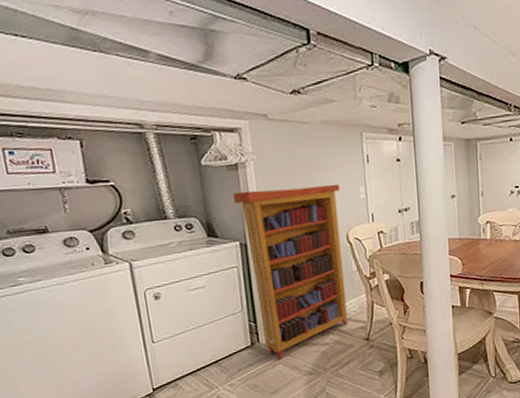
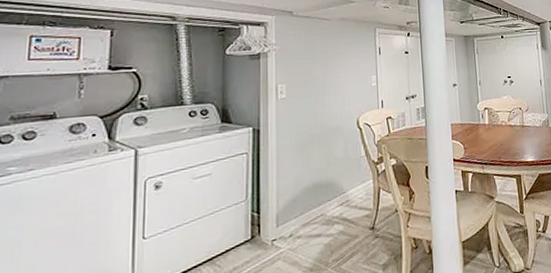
bookcase: present [232,184,348,359] -> none [252,73,354,254]

